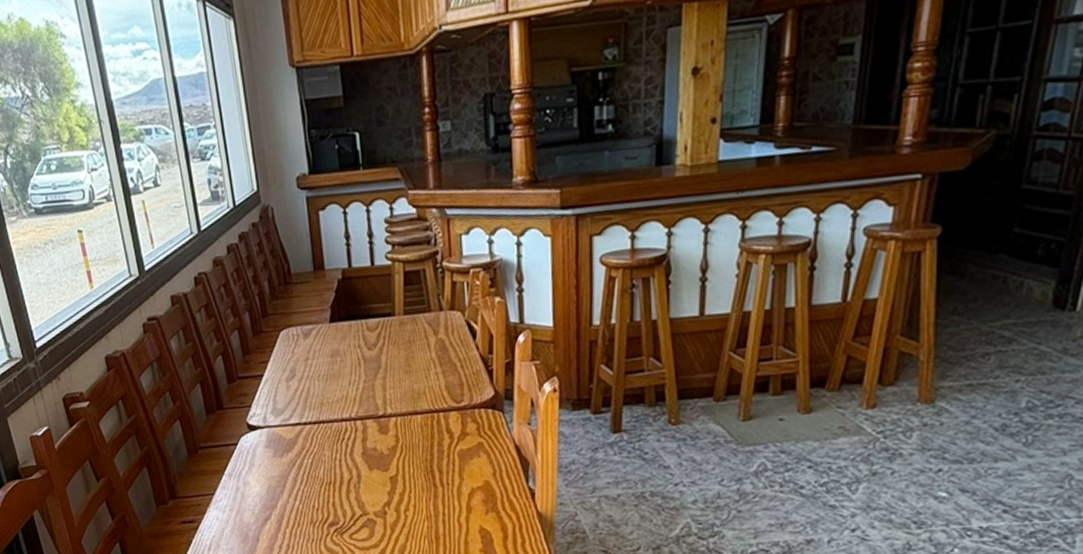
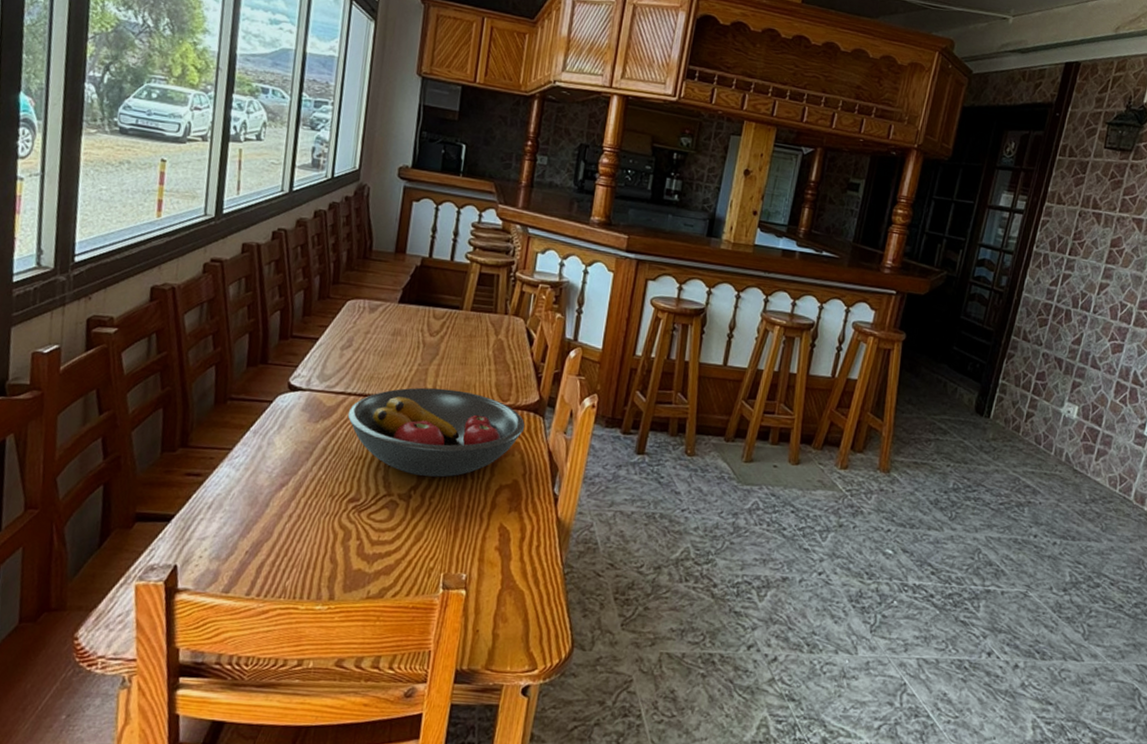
fruit bowl: none [308,400,486,491] -> present [347,387,525,477]

